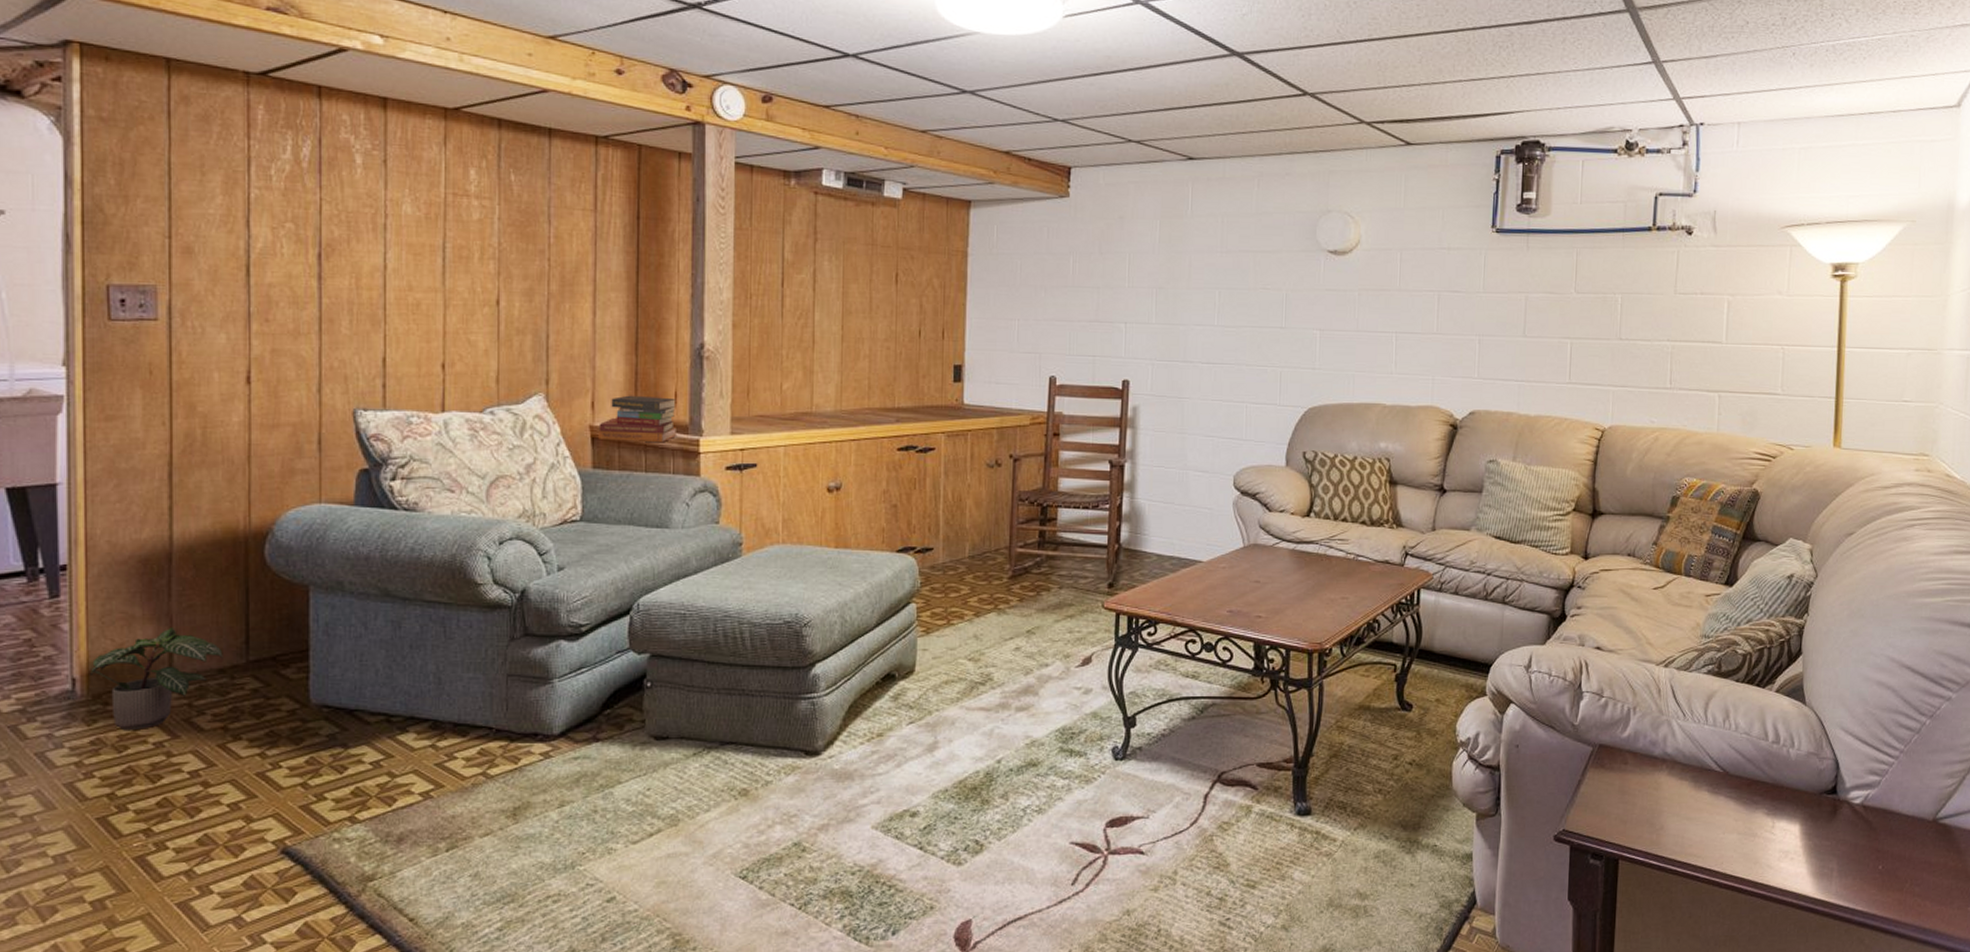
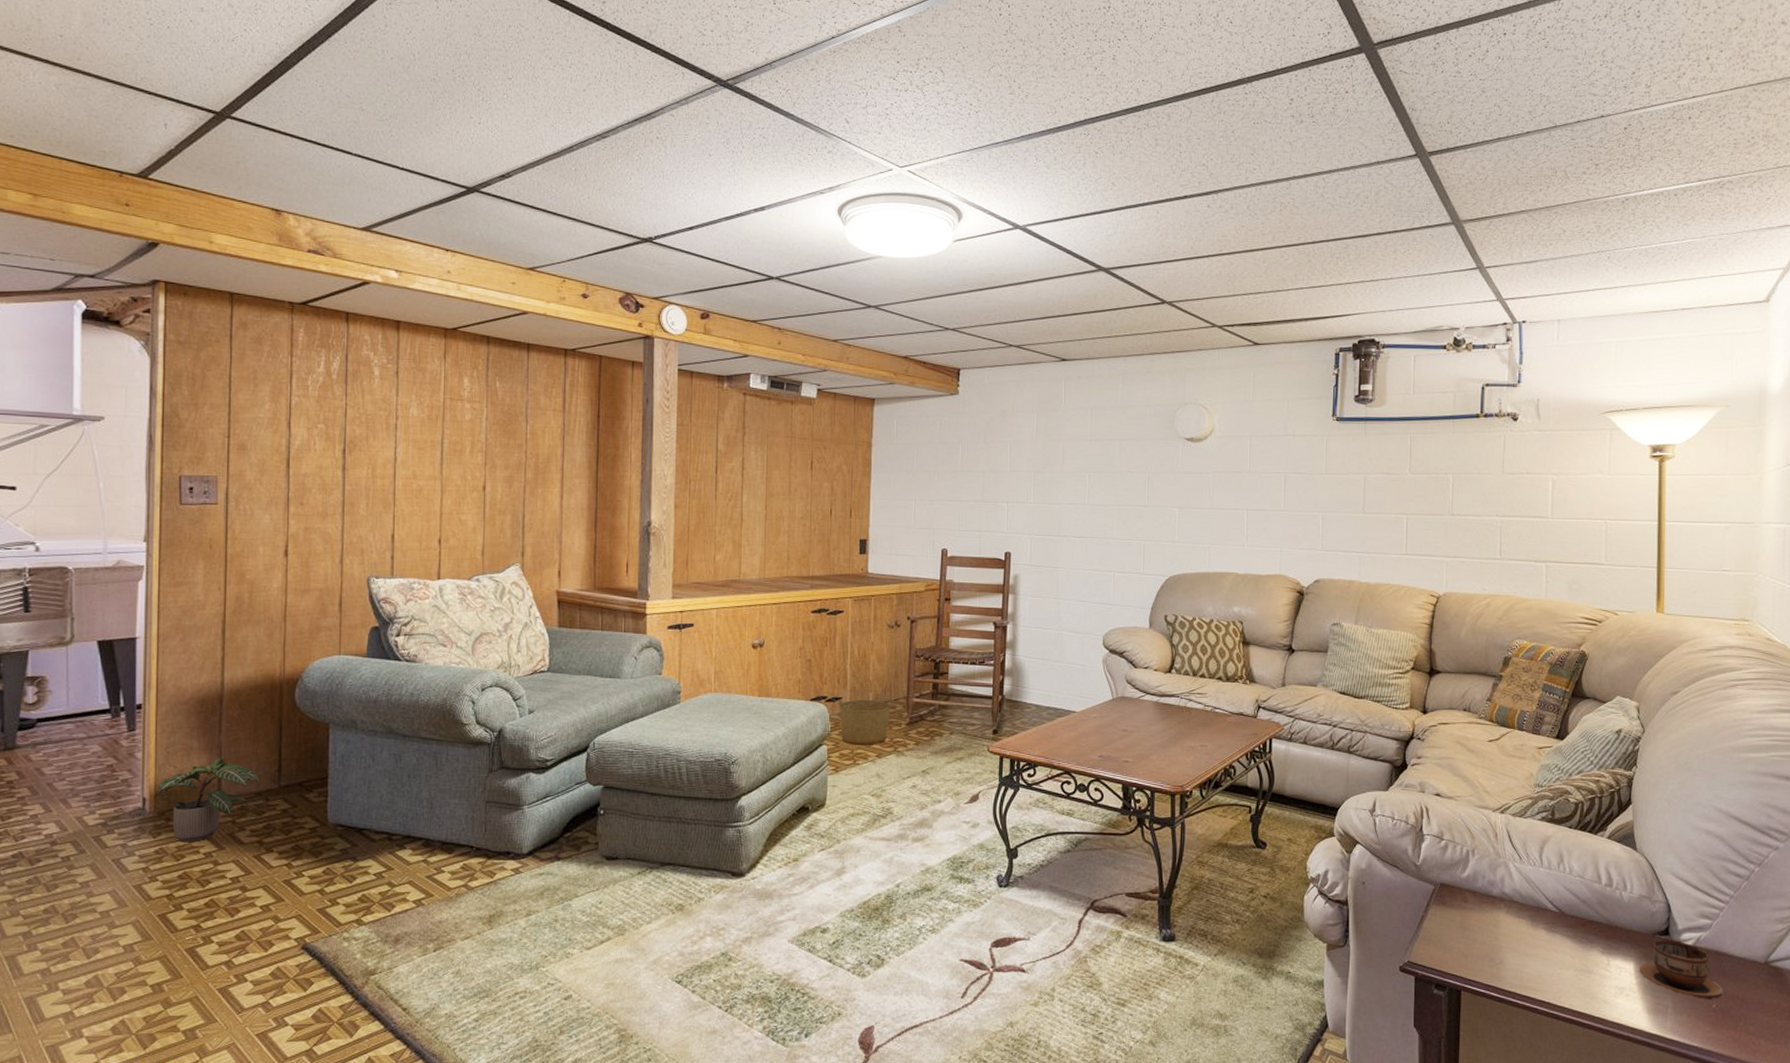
books: present [598,395,678,443] -> none [563,565,628,606]
basket: none [929,550,992,602] -> present [838,699,892,745]
cup: none [1805,798,1891,861] -> present [1639,939,1724,999]

